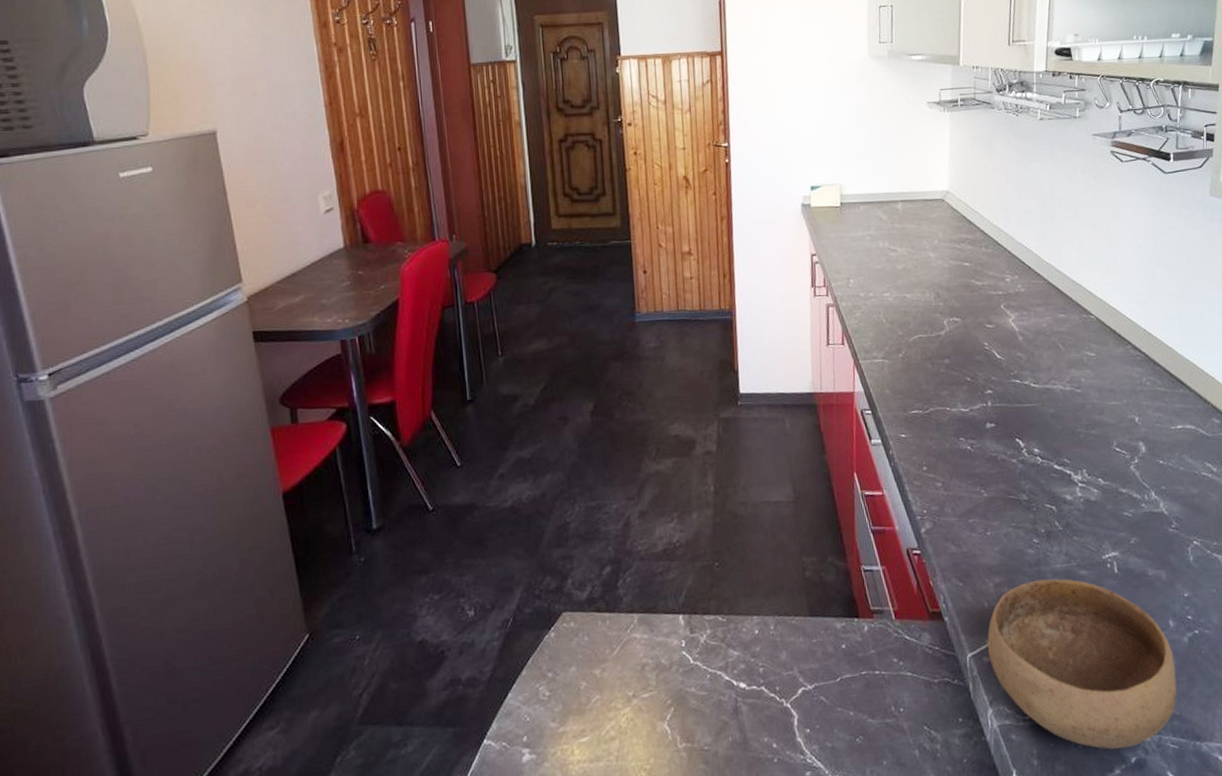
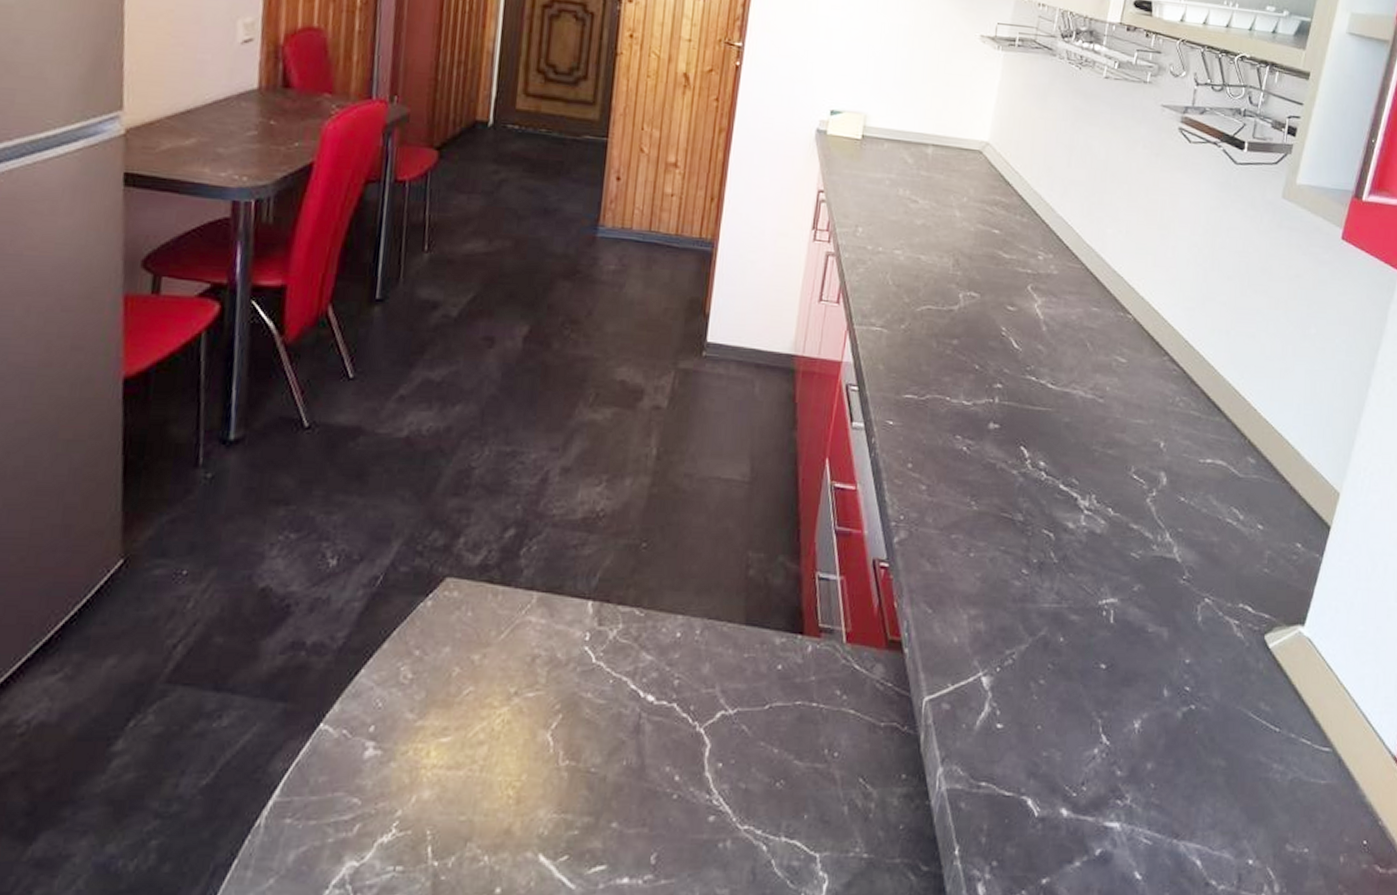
bowl: present [987,578,1177,750] -> none [949,619,1163,837]

